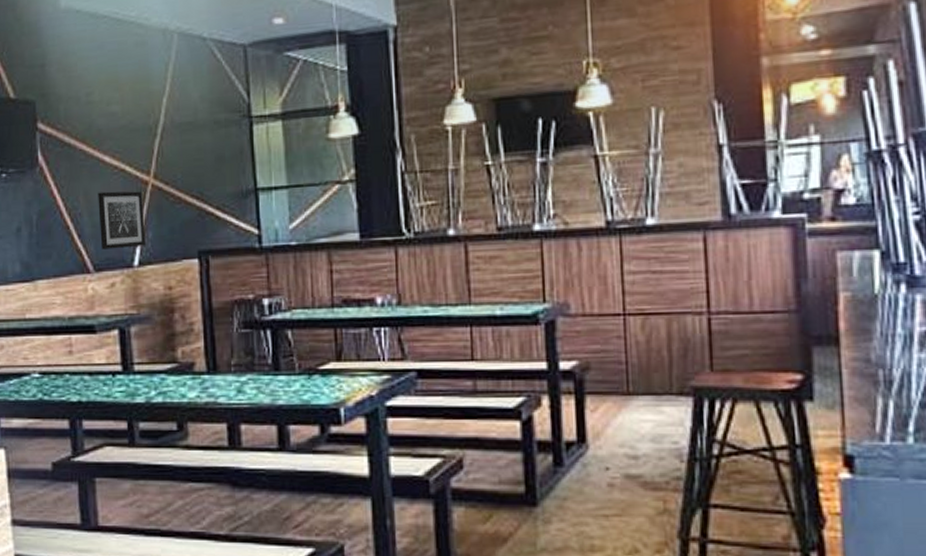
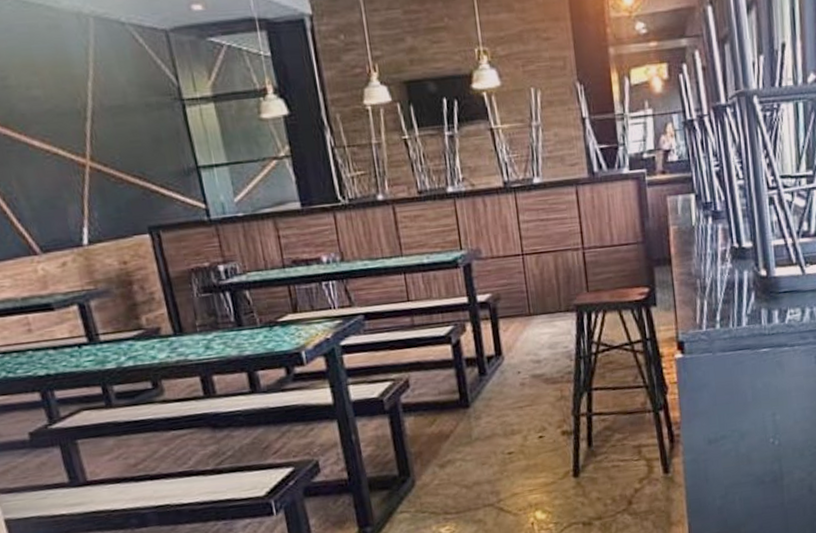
wall art: present [98,191,145,250] -> none [32,173,93,232]

